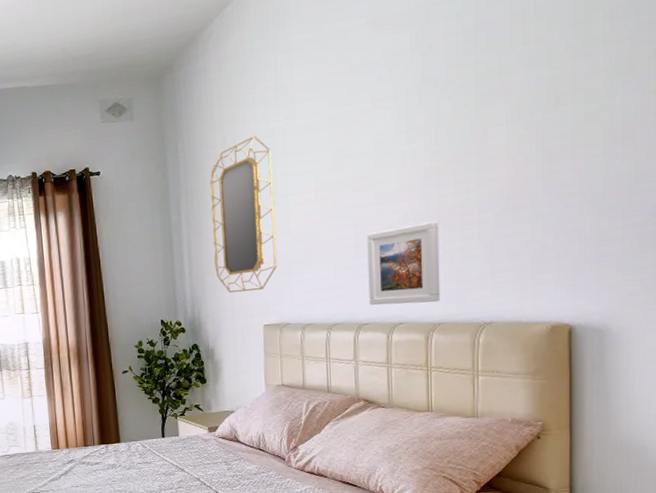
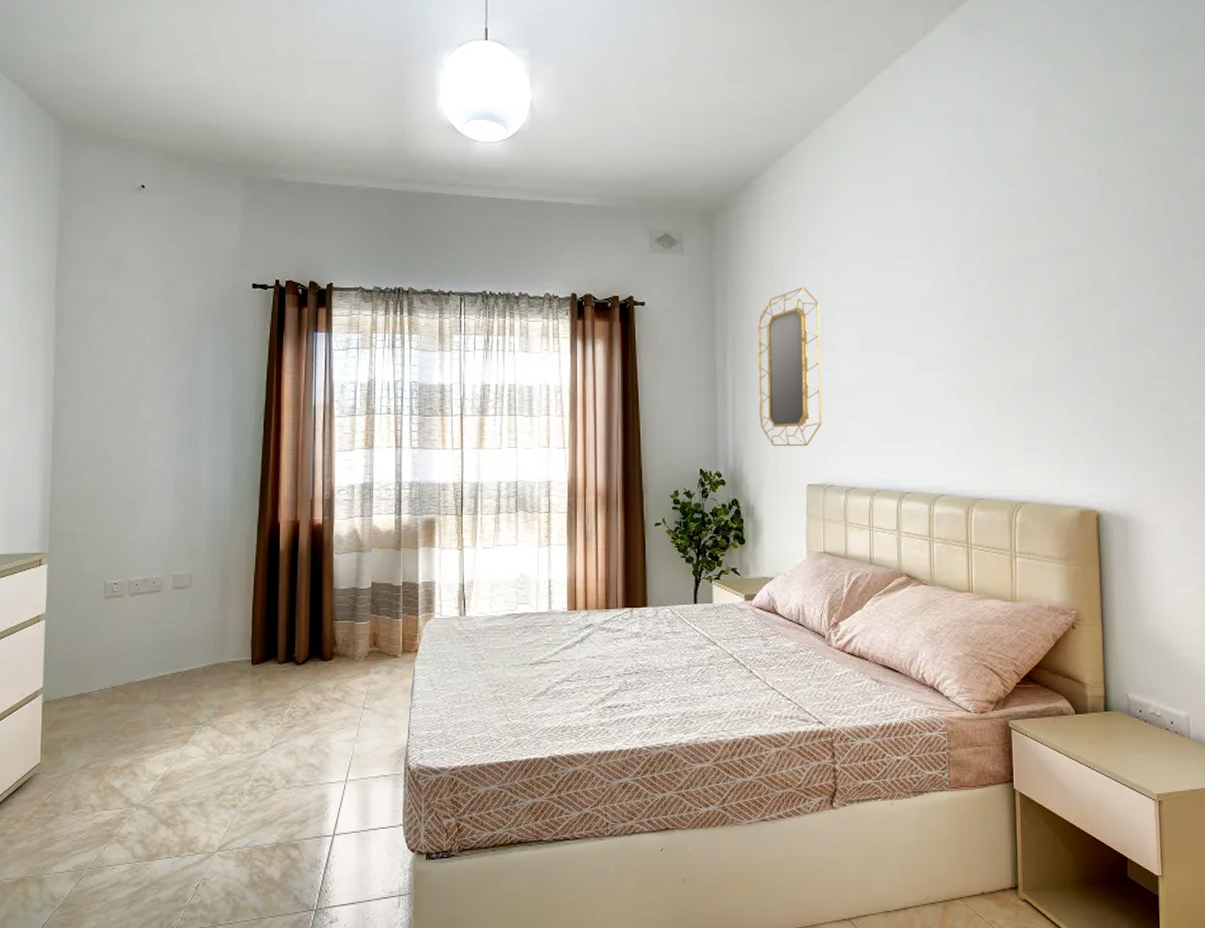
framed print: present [367,221,441,306] -> none [910,394,980,477]

